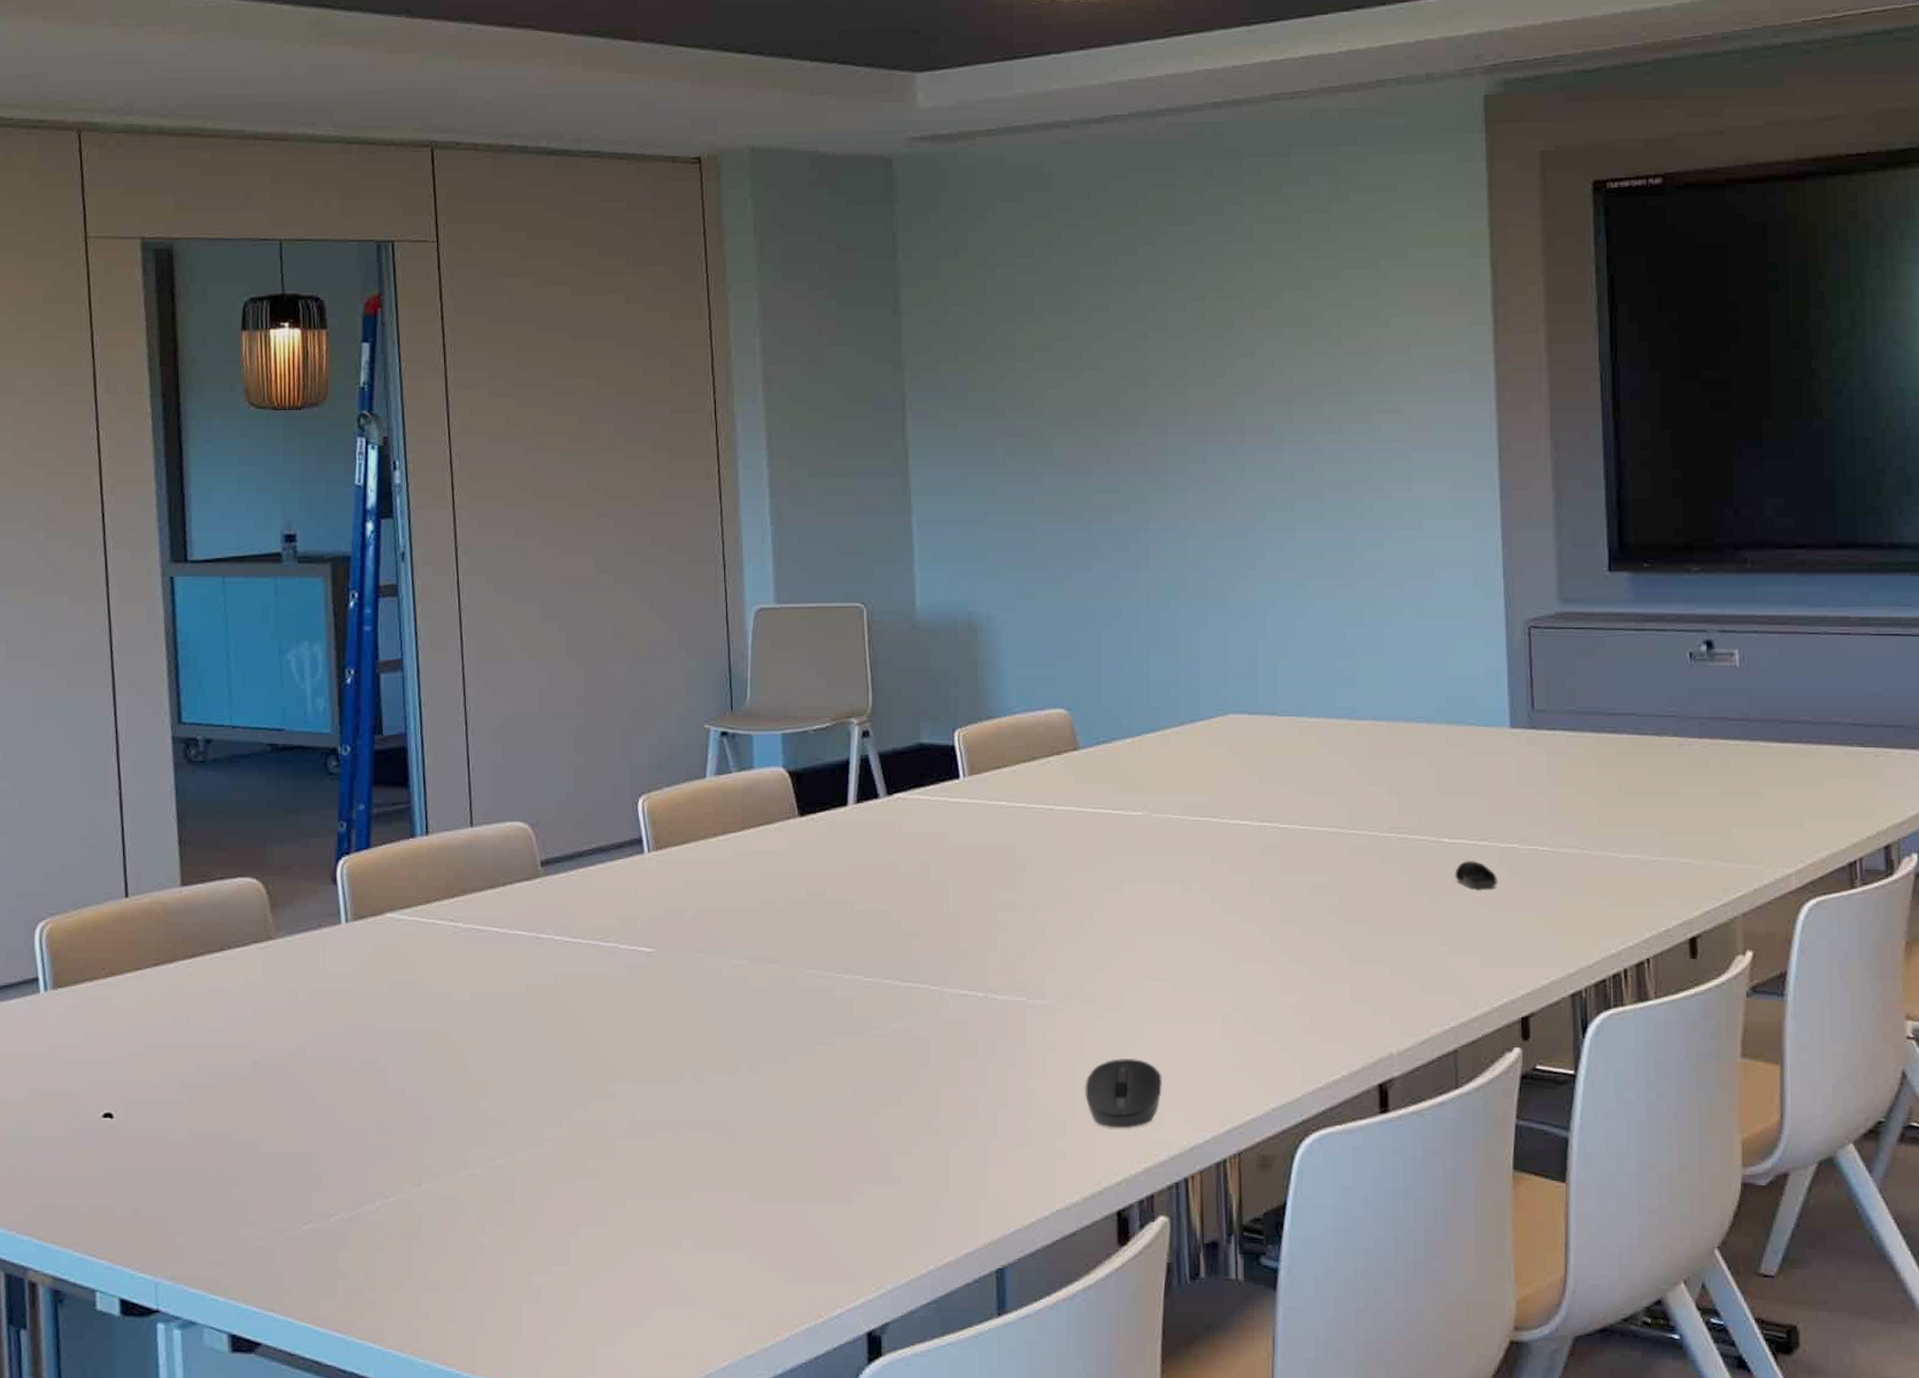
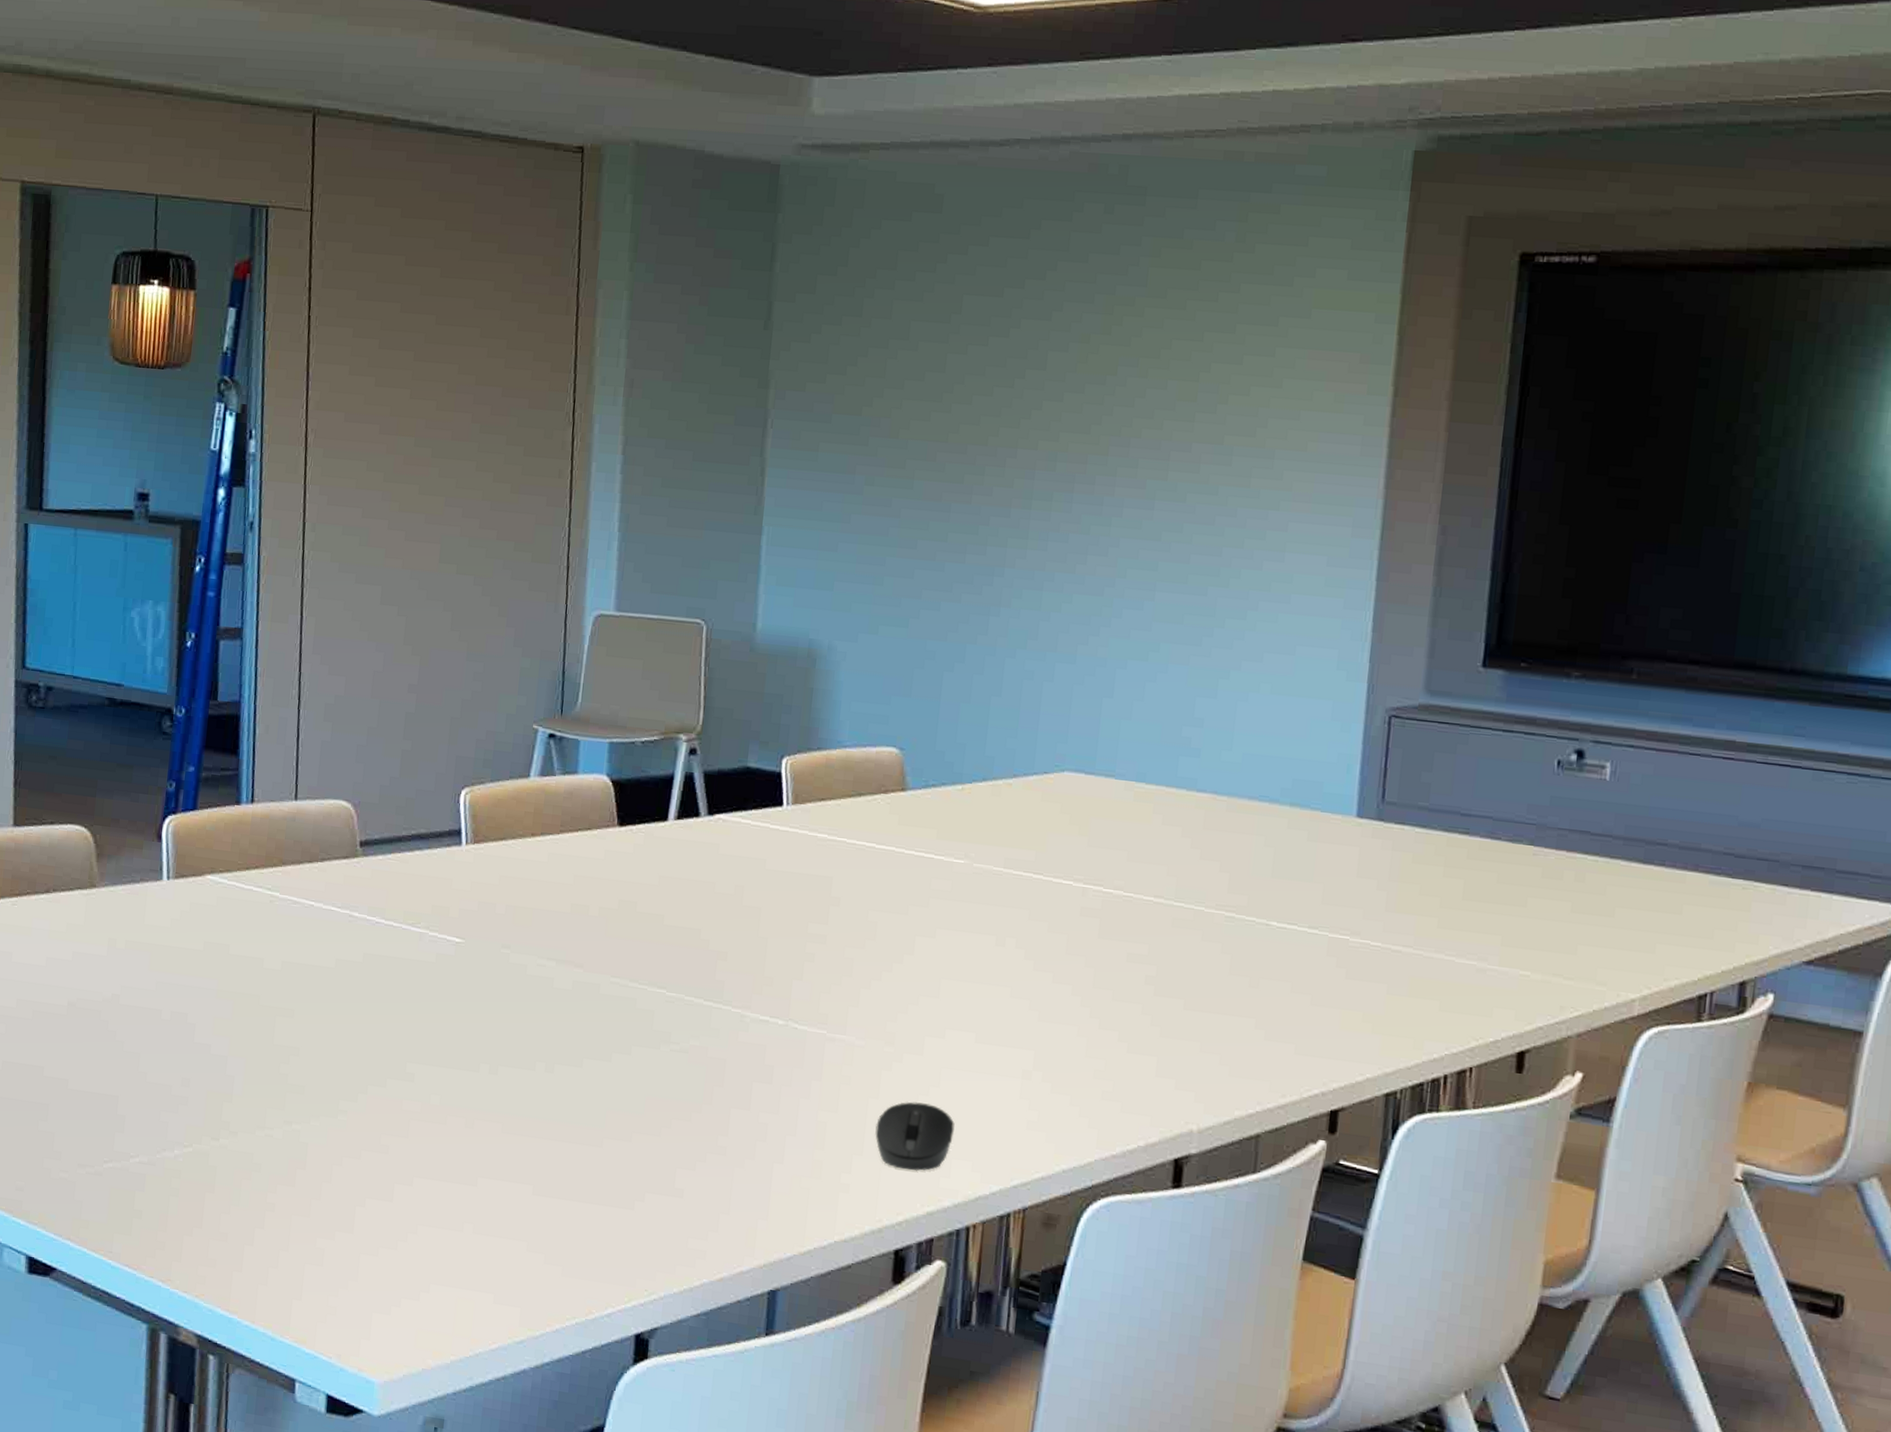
computer mouse: present [1455,860,1498,889] -> none [1279,946,1324,977]

